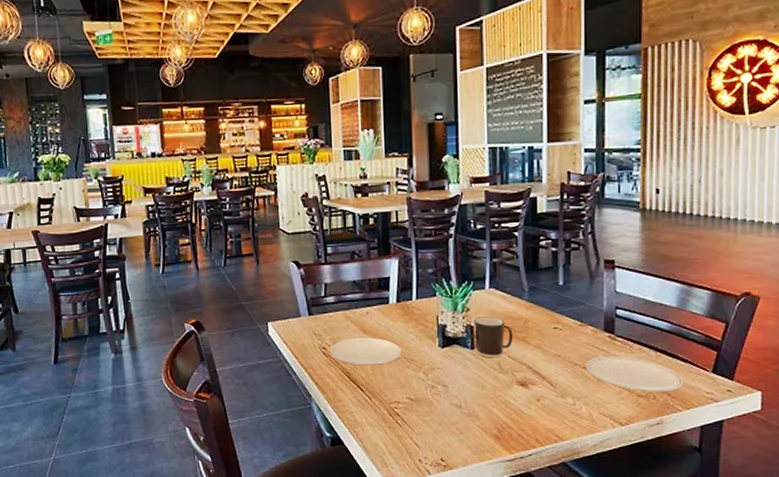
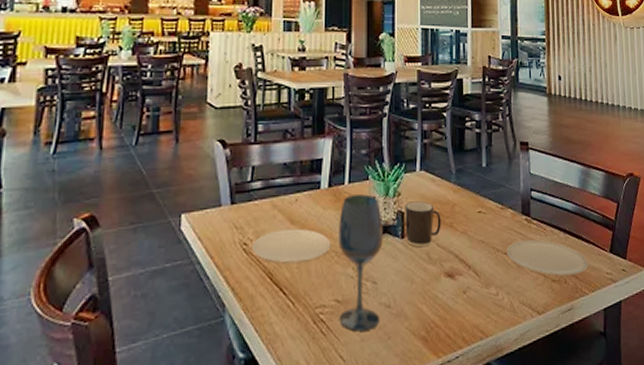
wineglass: none [407,309,452,425] -> present [337,194,383,332]

